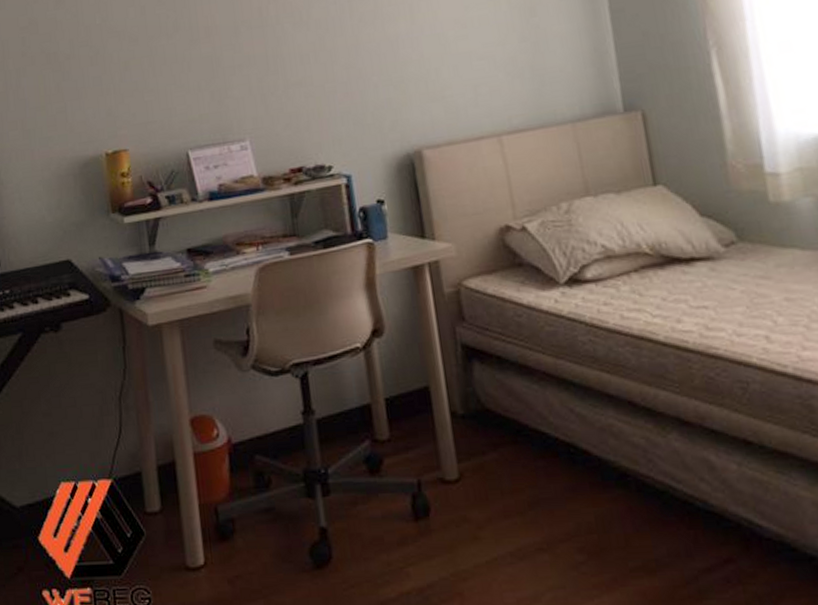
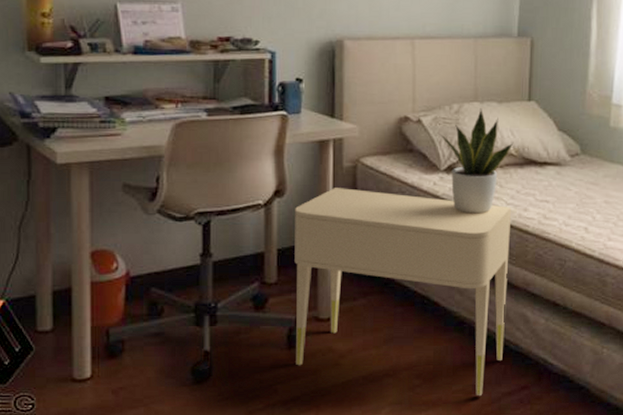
nightstand: none [397,318,689,575] -> present [294,188,512,397]
potted plant: none [548,203,646,334] -> present [437,108,514,214]

